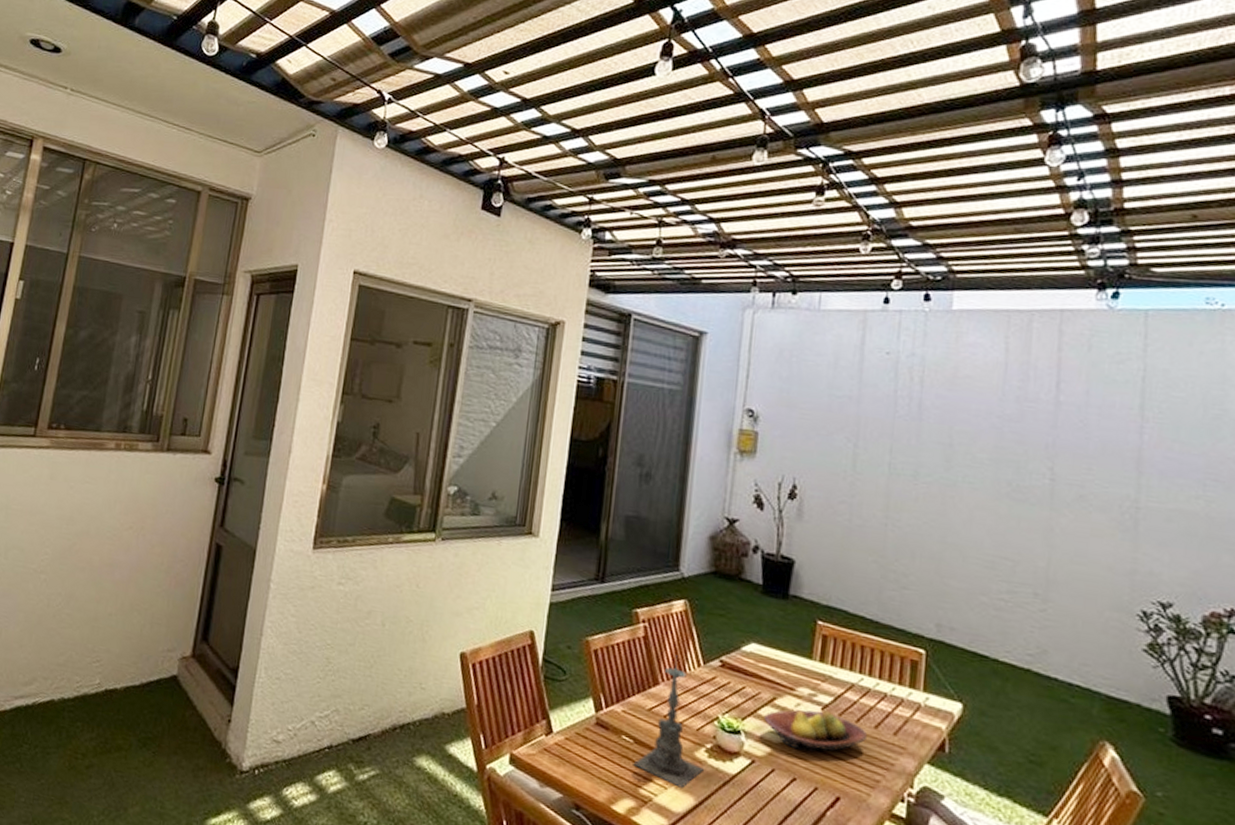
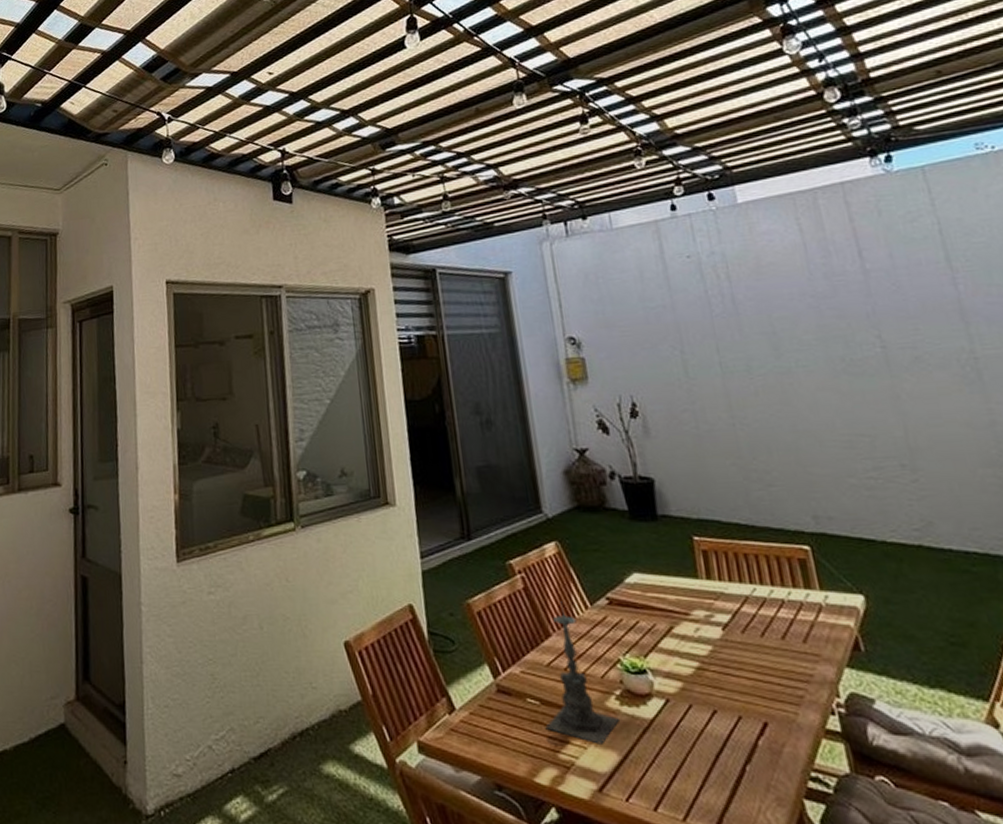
fruit bowl: present [764,709,868,752] -> none [666,630,778,679]

